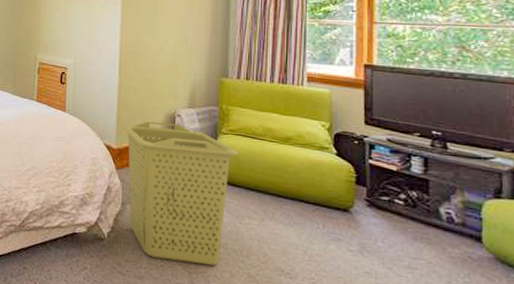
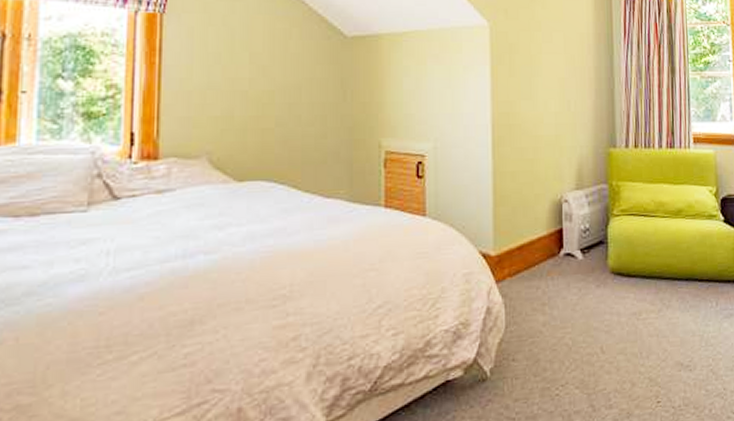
laundry basket: present [122,121,239,266] -> none [500,211,633,387]

